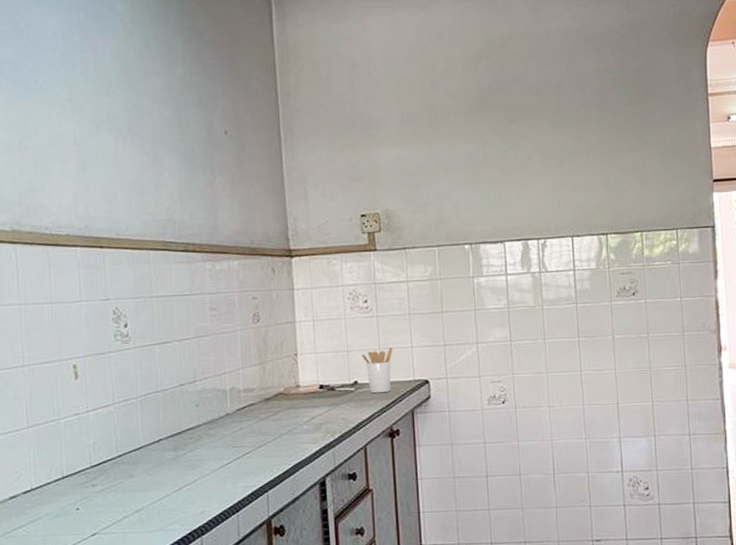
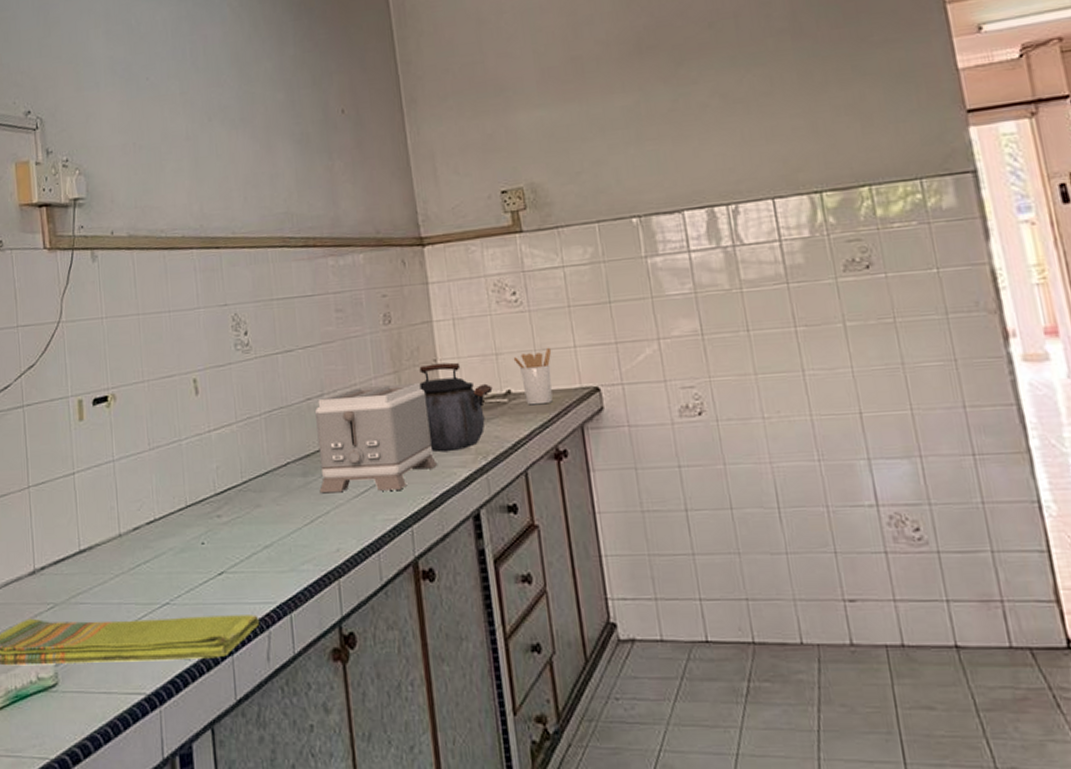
toaster: none [186,372,293,466] -> present [314,382,438,494]
kettle: none [281,357,343,431] -> present [419,362,493,453]

